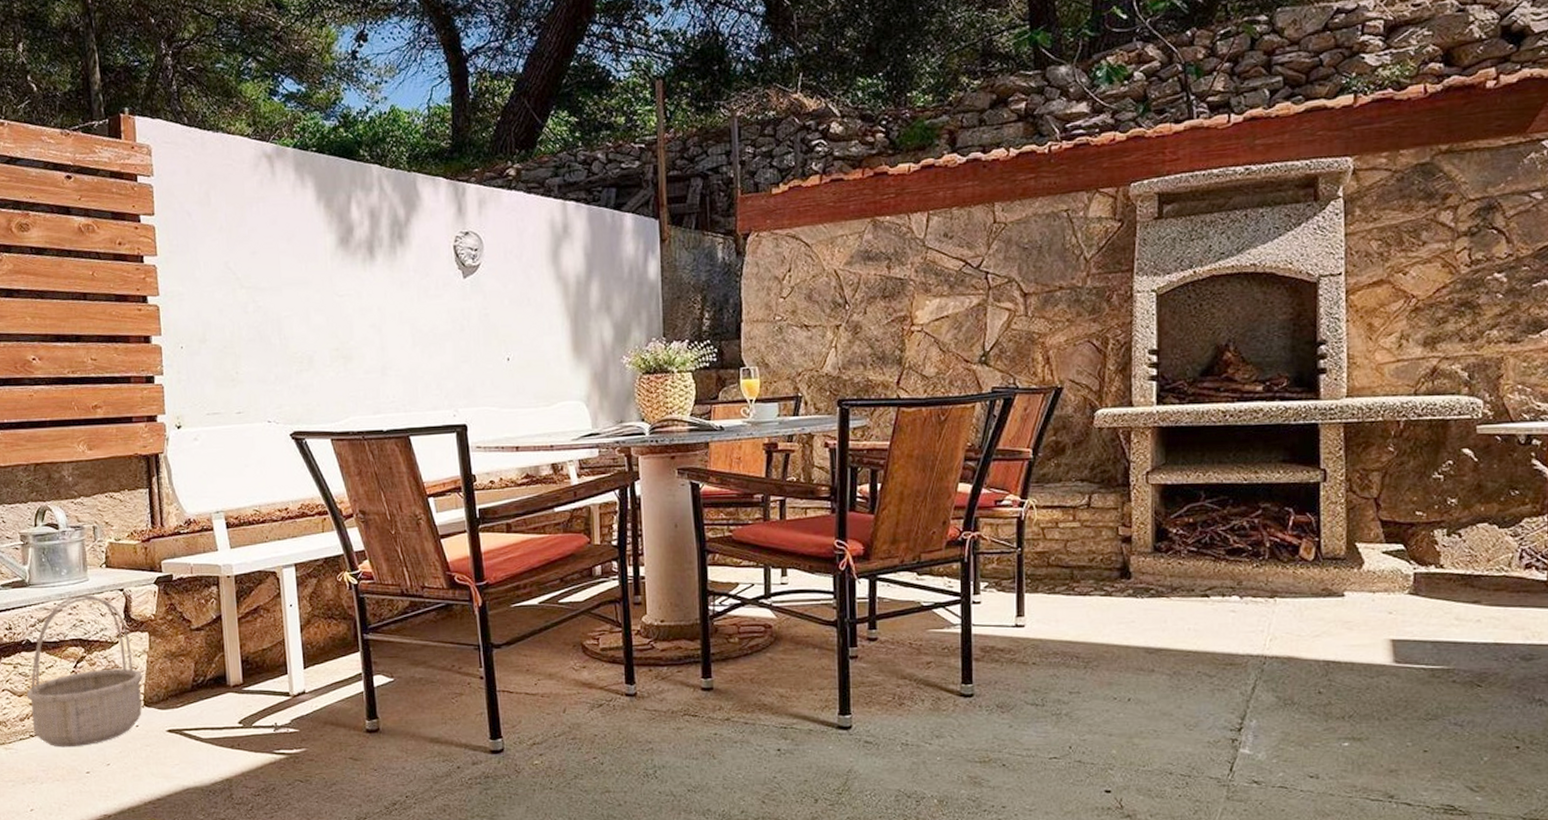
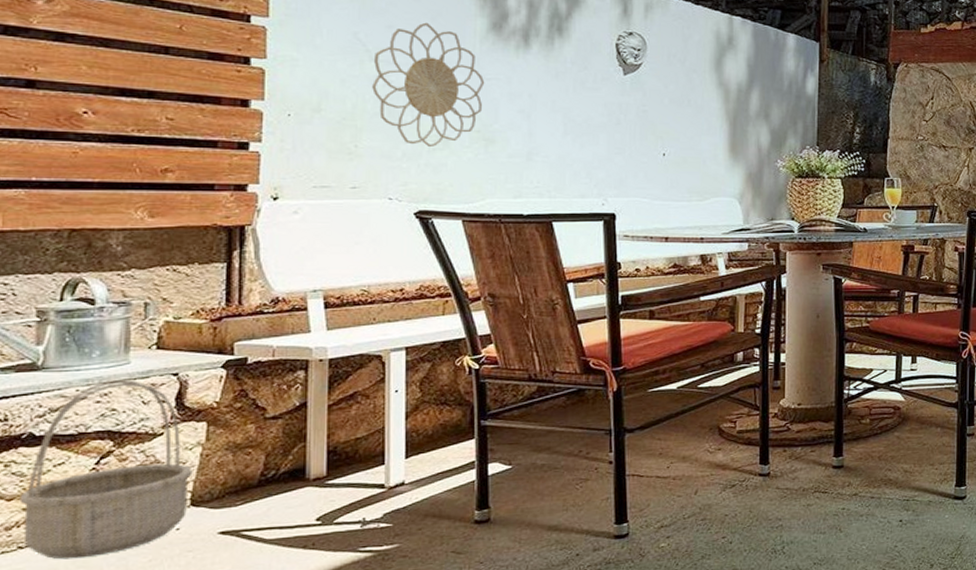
decorative wall piece: none [244,244,339,369] -> present [372,22,485,148]

